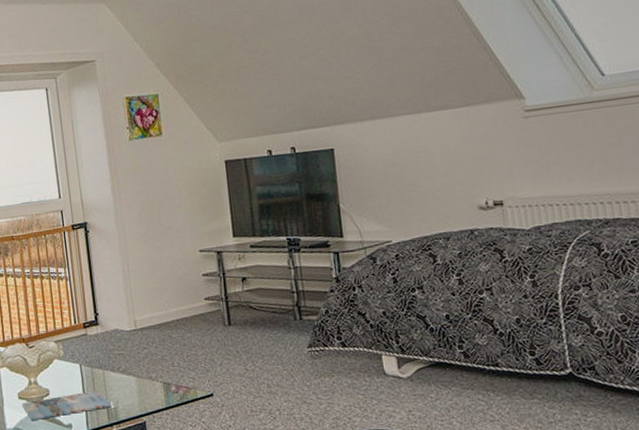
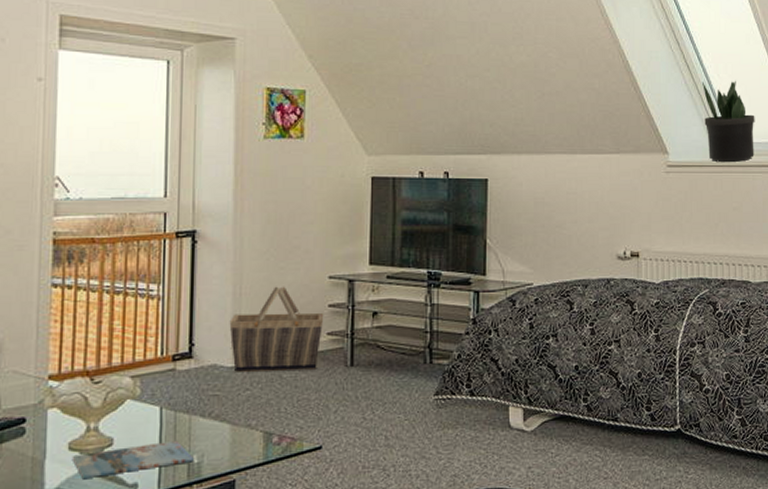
basket: none [123,261,200,335] -> present [229,286,324,372]
planter: none [555,10,631,99] -> present [701,80,755,163]

